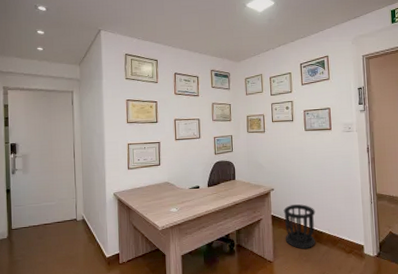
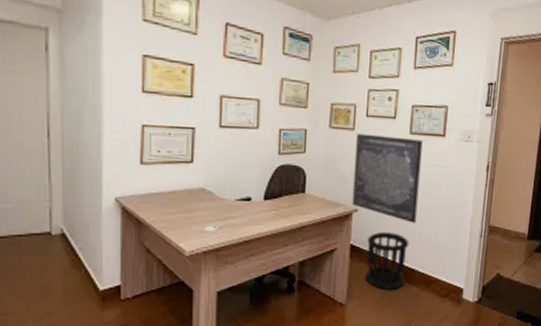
wall art: none [266,134,319,197] -> present [352,133,423,224]

